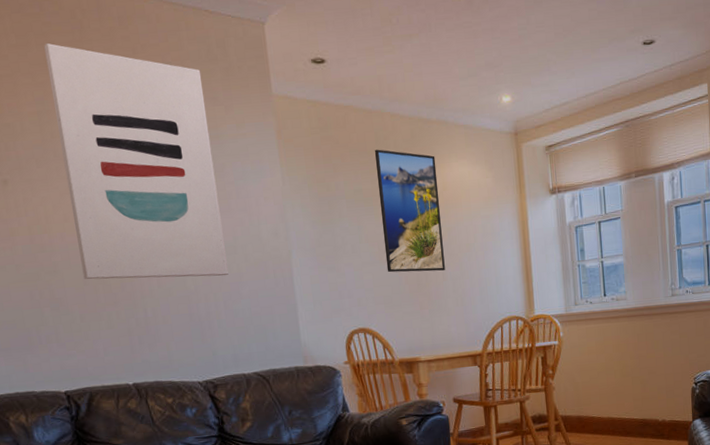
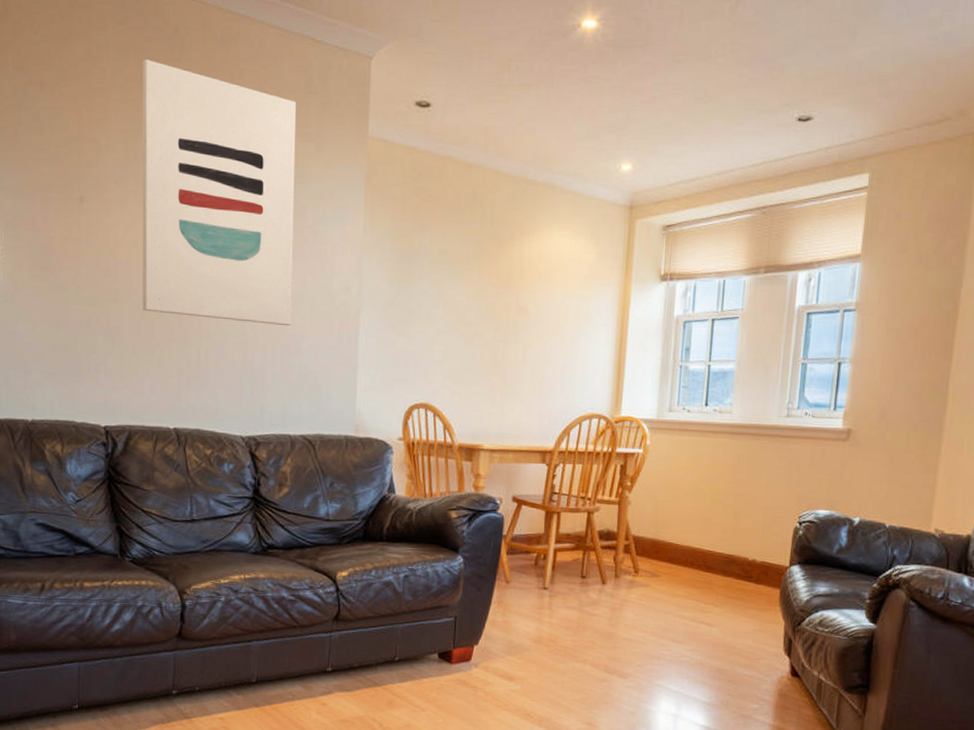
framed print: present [374,149,445,273] -> none [461,208,535,351]

